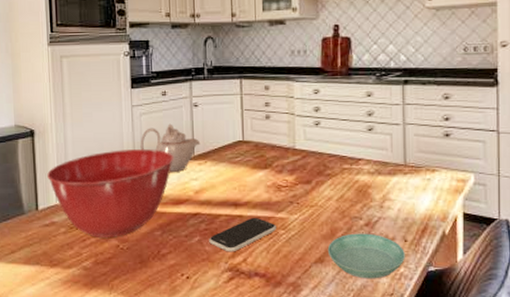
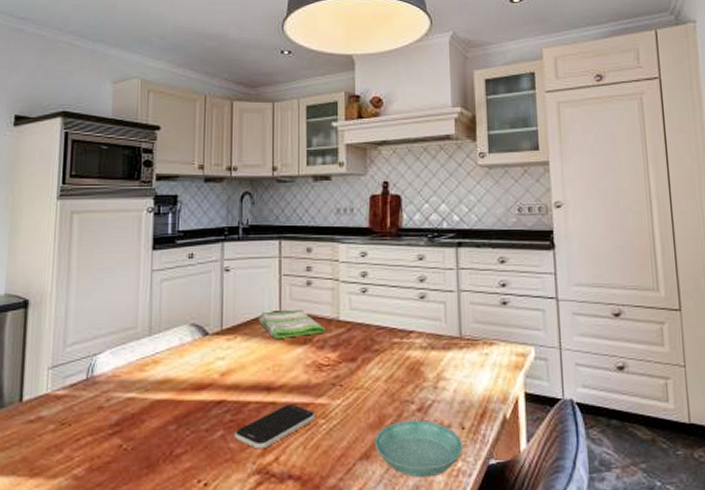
mixing bowl: present [47,149,173,237] -> none [39,322,197,436]
teapot: present [140,123,201,173] -> none [158,291,230,351]
dish towel: none [225,139,283,163] -> present [259,309,326,338]

